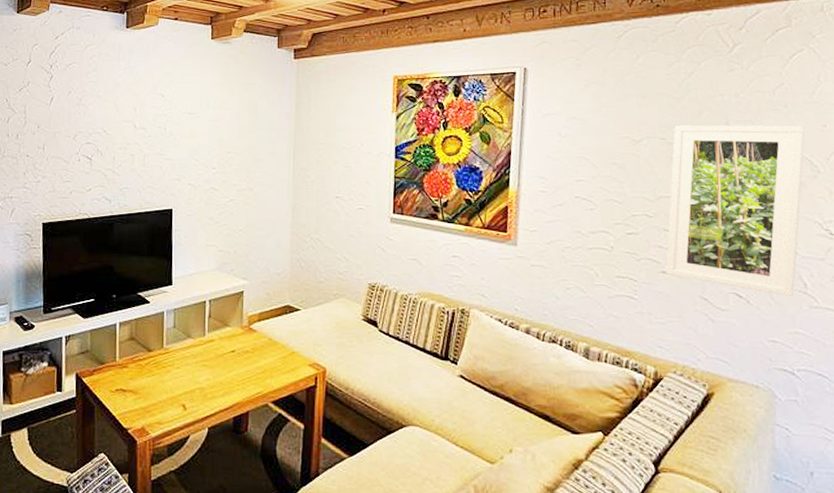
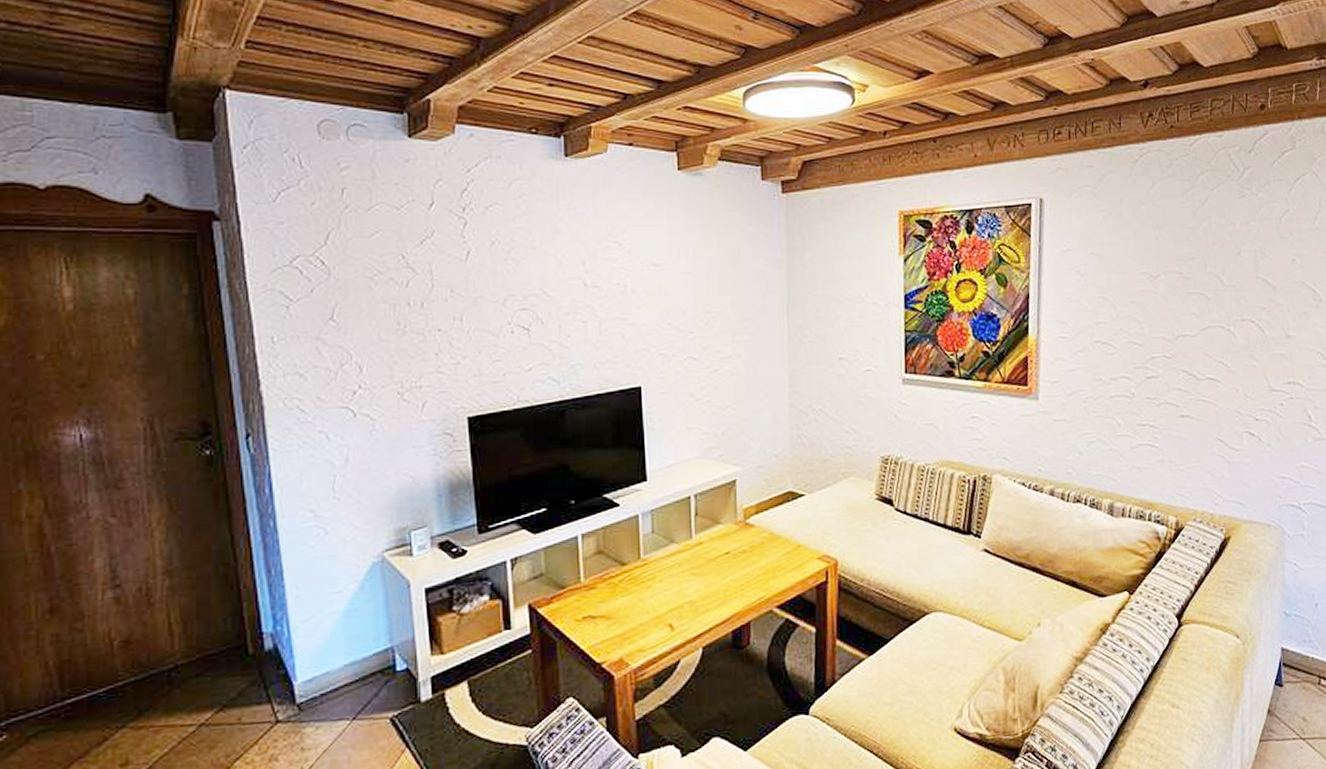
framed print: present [666,125,806,297] -> none [1185,253,1309,431]

